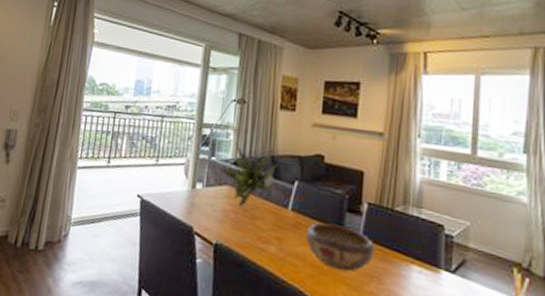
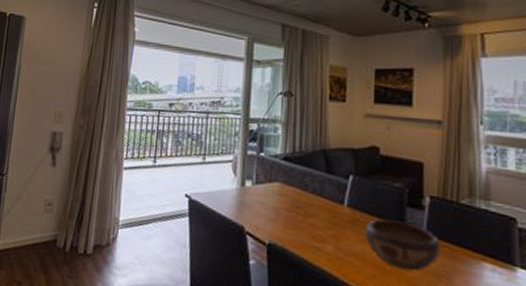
plant: present [219,141,276,207] -> none [269,136,328,204]

